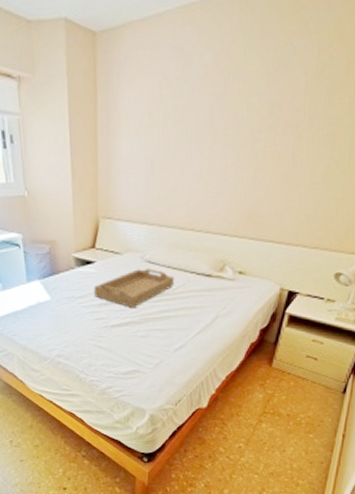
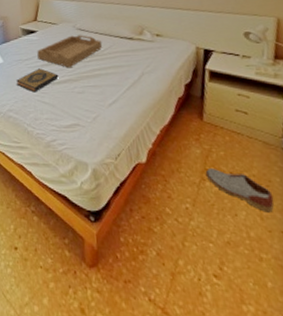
hardback book: none [67,308,119,336] -> present [17,68,59,93]
shoe: none [263,410,322,448] -> present [205,167,274,213]

